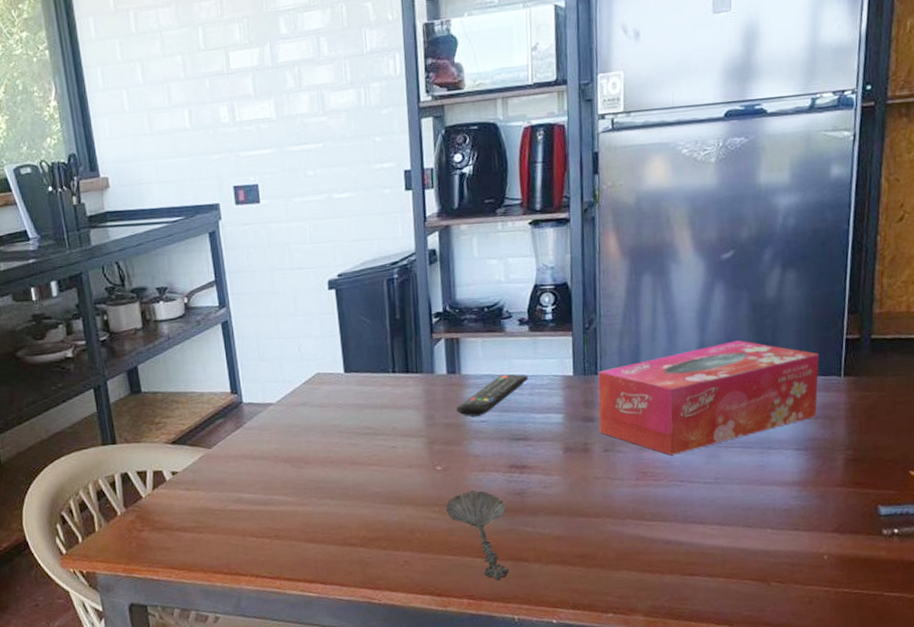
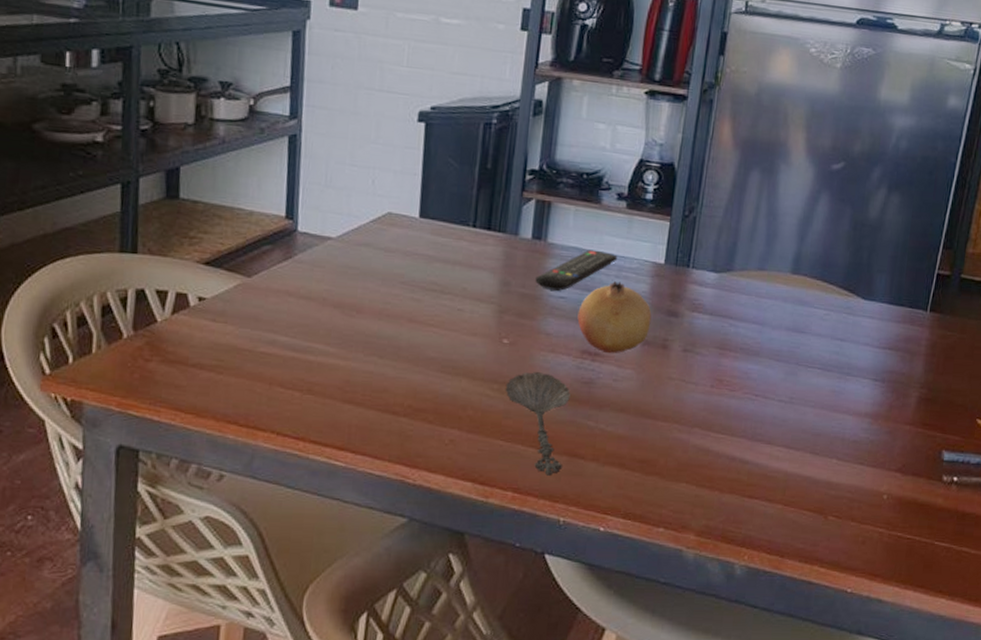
fruit: none [500,398,570,465] -> present [577,281,652,354]
tissue box: present [598,340,819,455] -> none [681,256,910,366]

